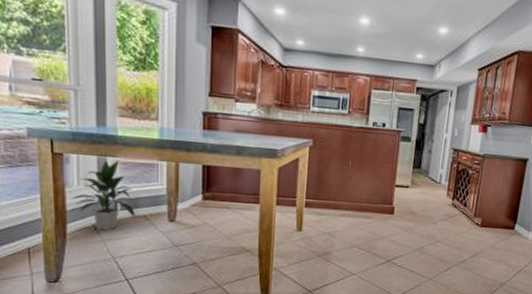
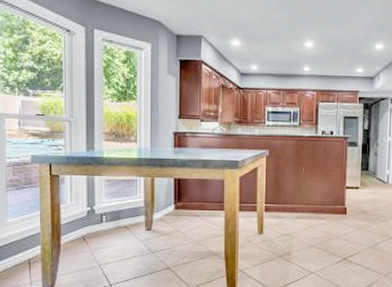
indoor plant: present [70,159,135,231] -> none [64,177,118,241]

